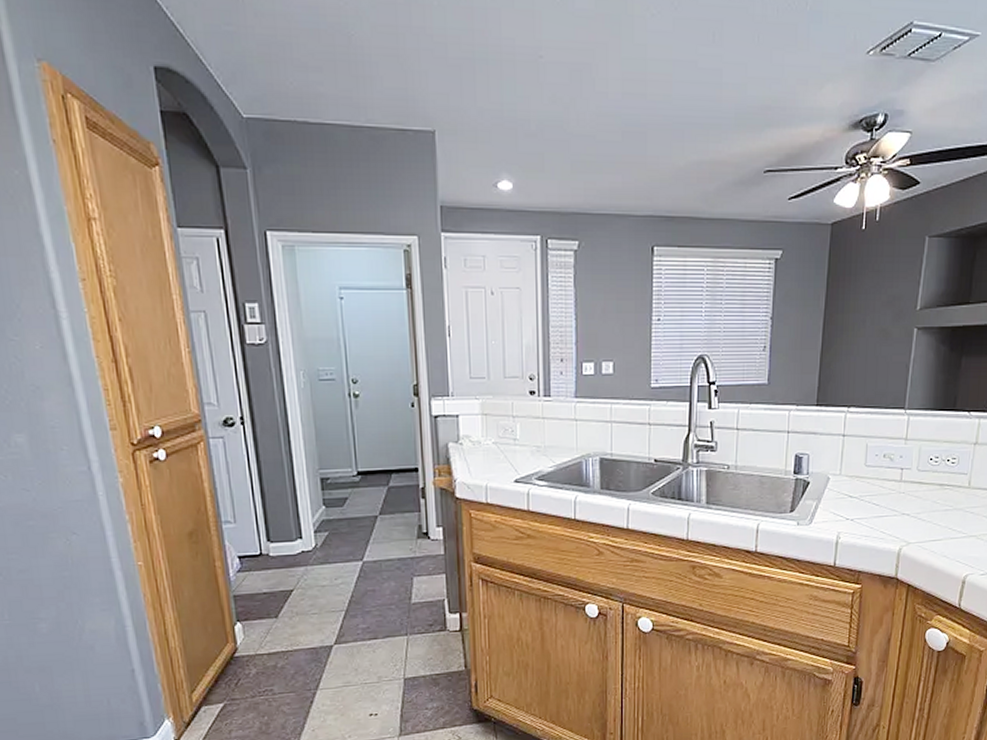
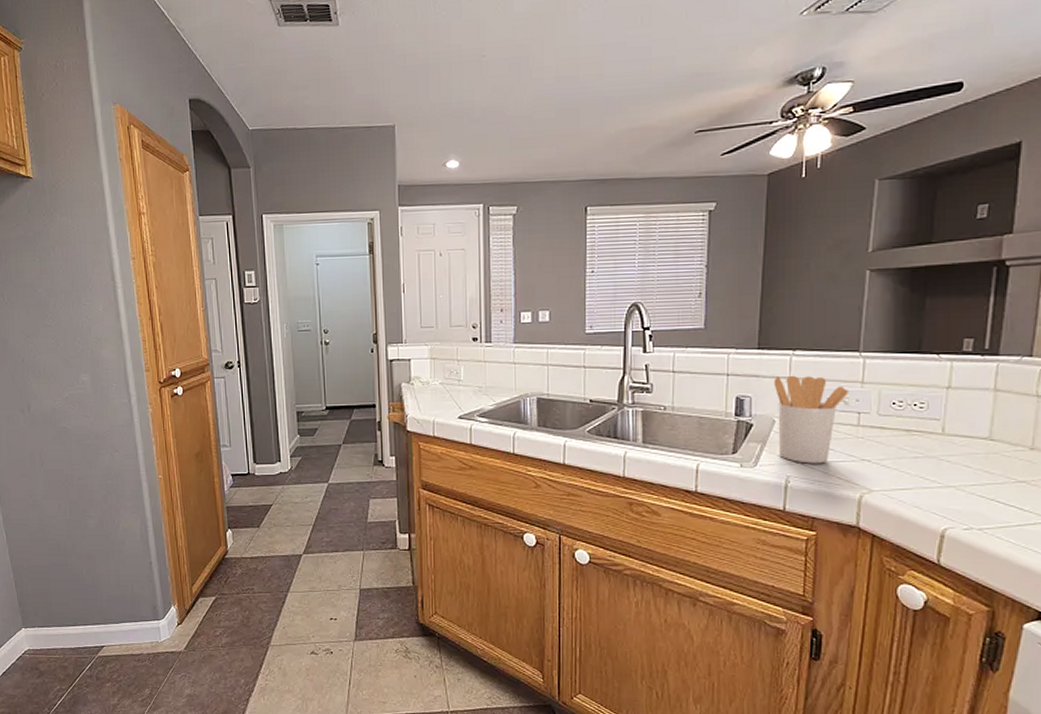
utensil holder: none [829,432,895,520] -> present [773,375,849,464]

